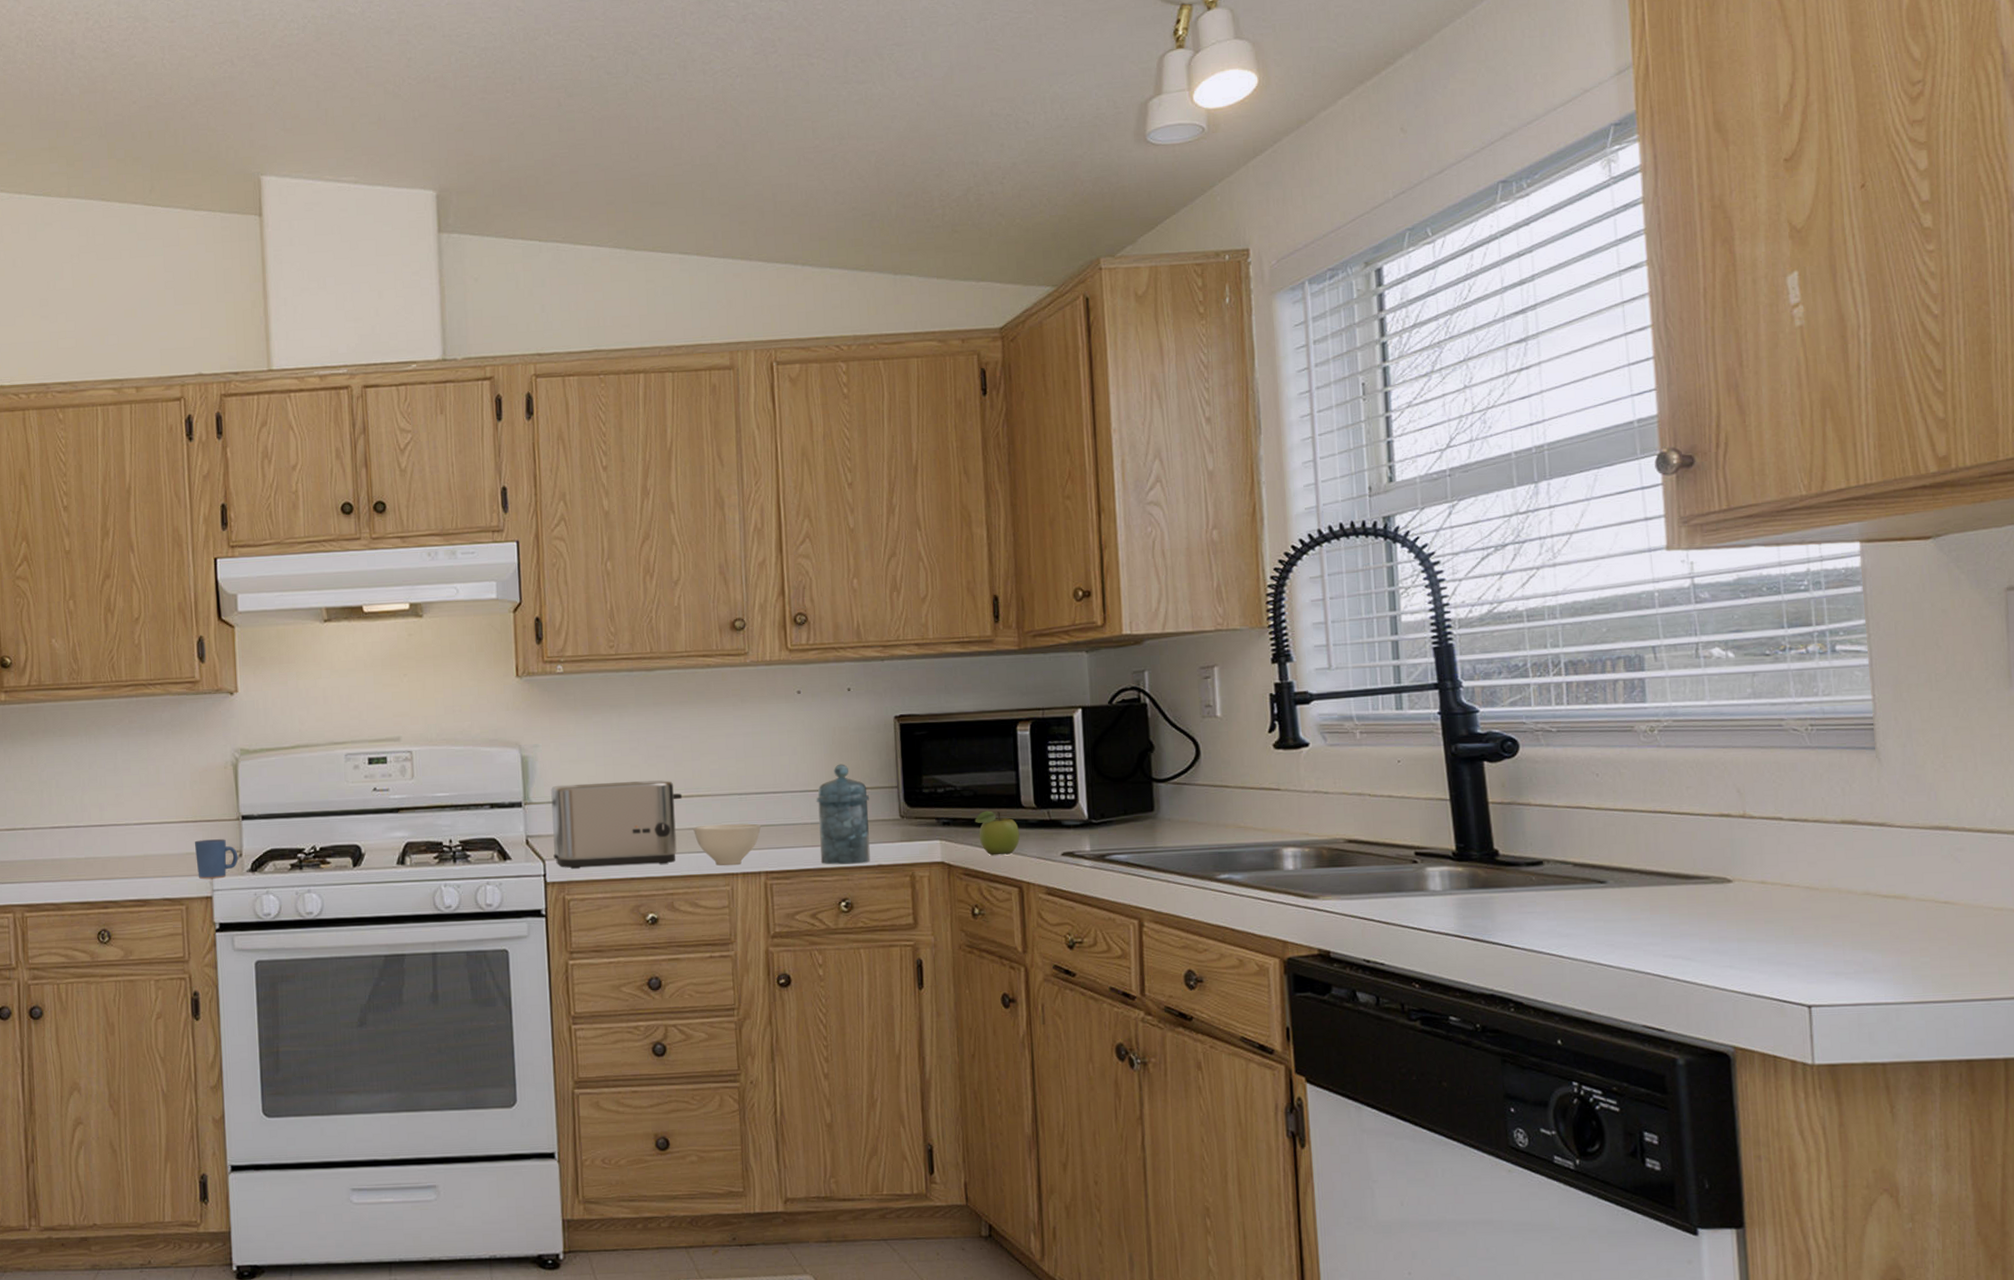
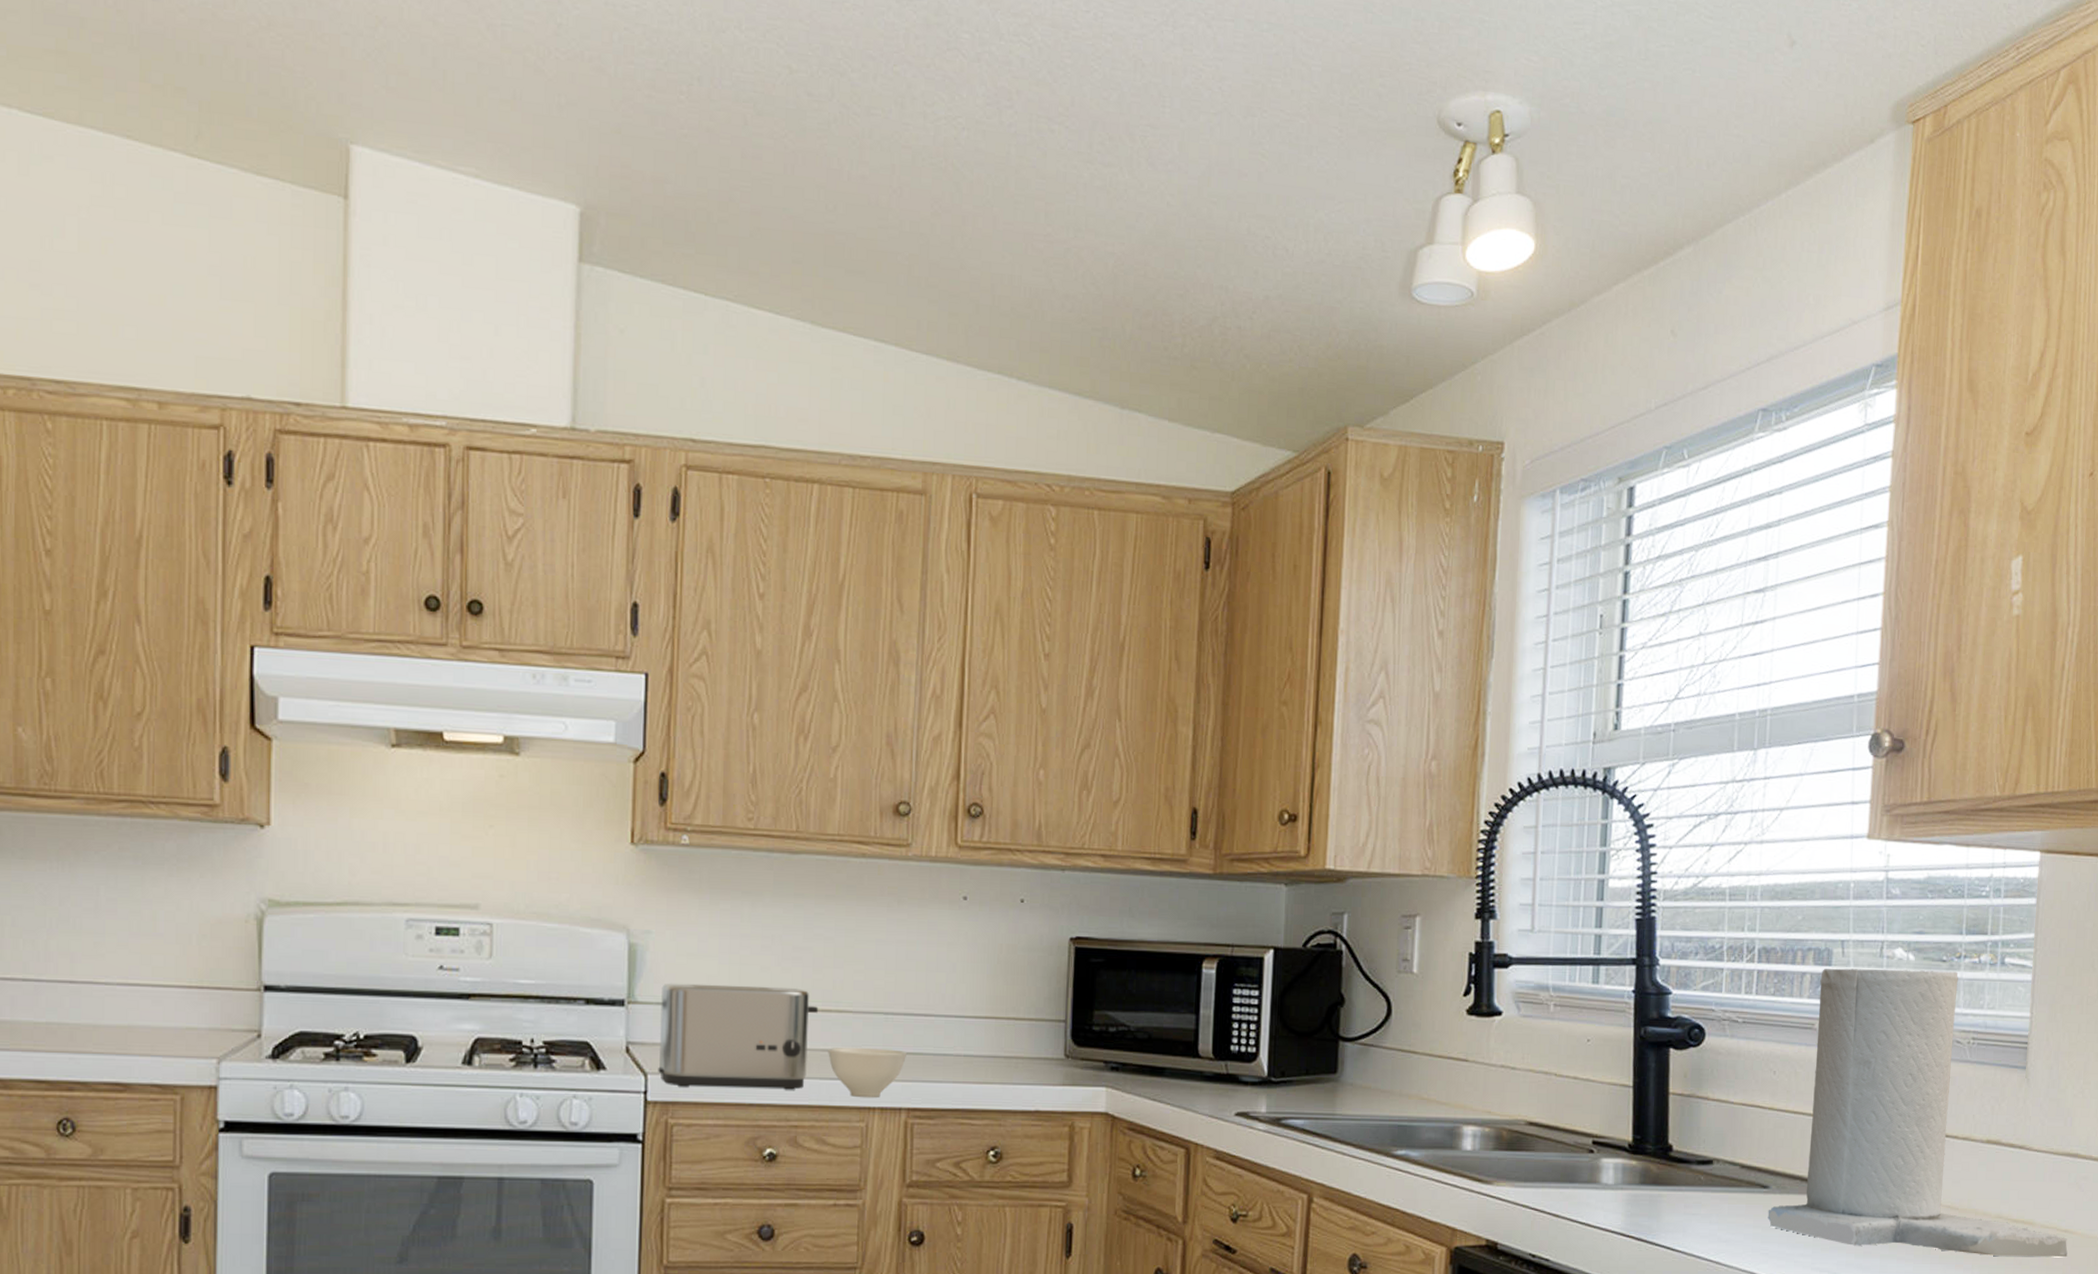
mug: present [194,839,239,880] -> none [197,1012,256,1064]
canister: present [815,764,871,865] -> none [971,988,1032,1107]
fruit: present [974,810,1020,856] -> none [1146,1057,1193,1110]
paper towel: none [1608,664,1951,932] -> present [1767,968,2068,1258]

